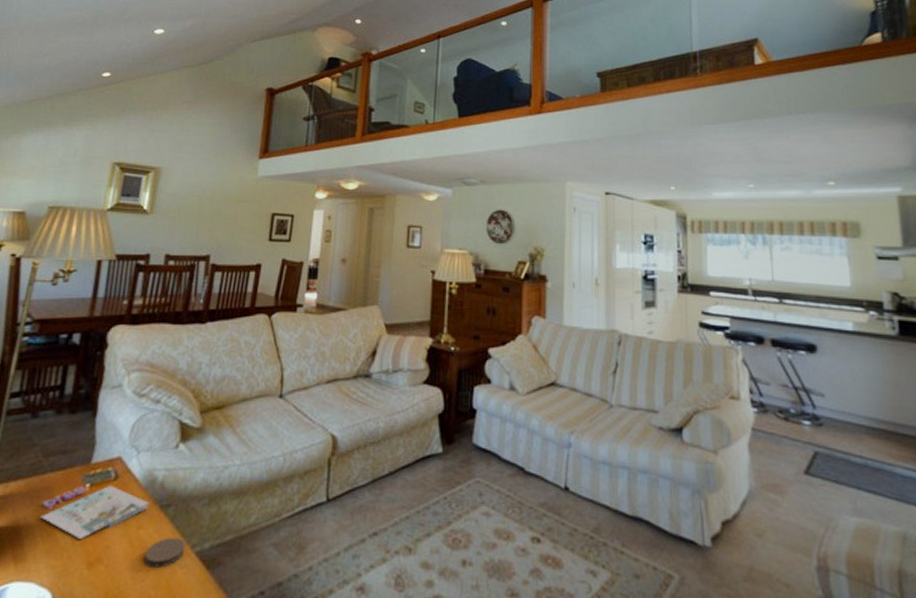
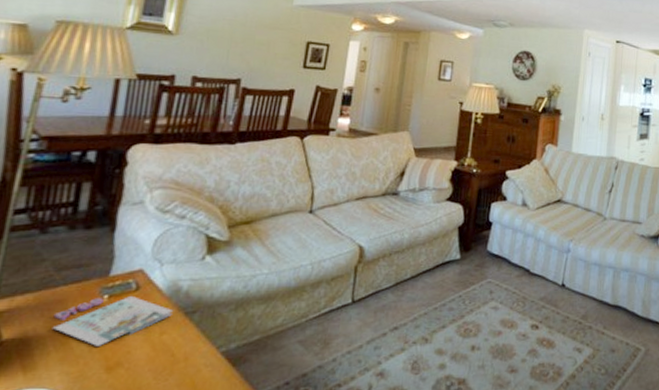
coaster: present [145,537,186,568] -> none [168,340,211,368]

